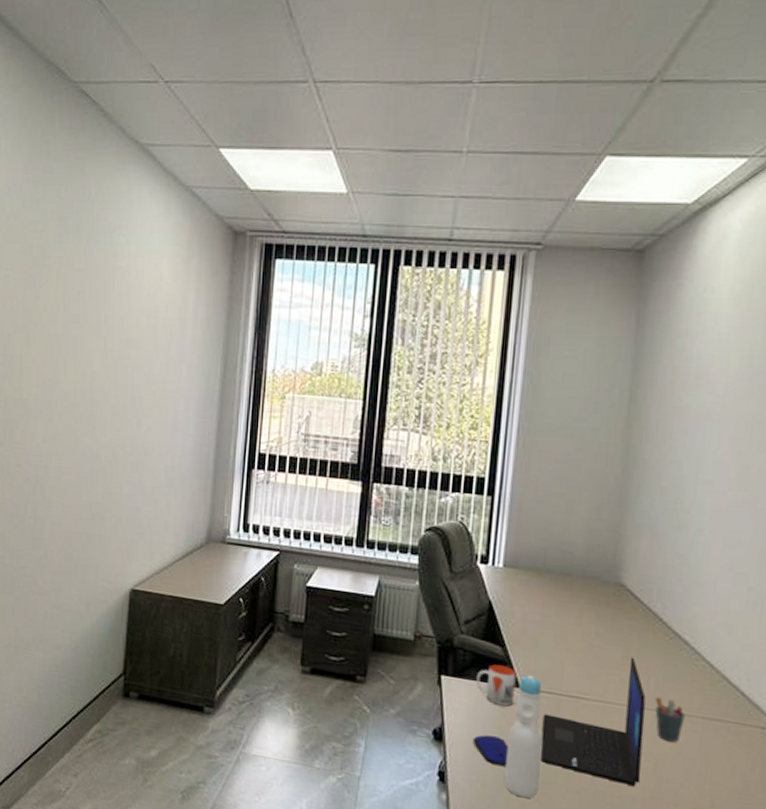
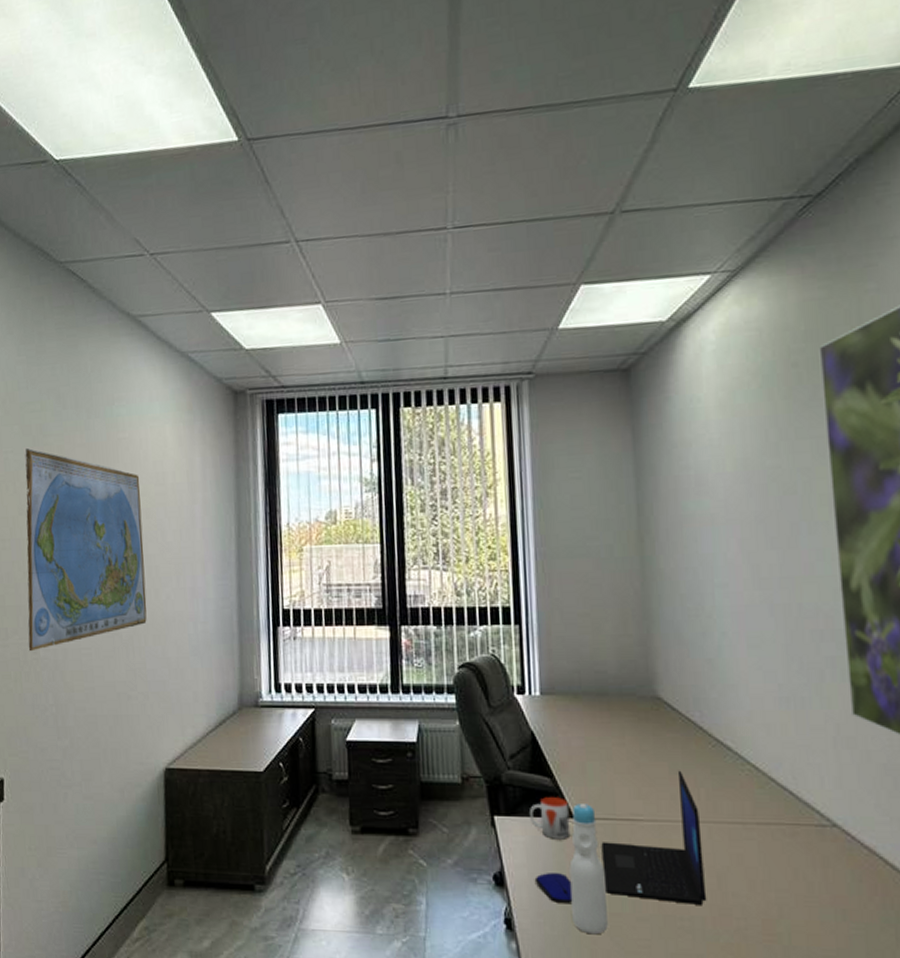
world map: none [12,268,133,464] -> present [25,448,147,652]
pen holder: present [654,696,686,743] -> none [707,807,740,853]

